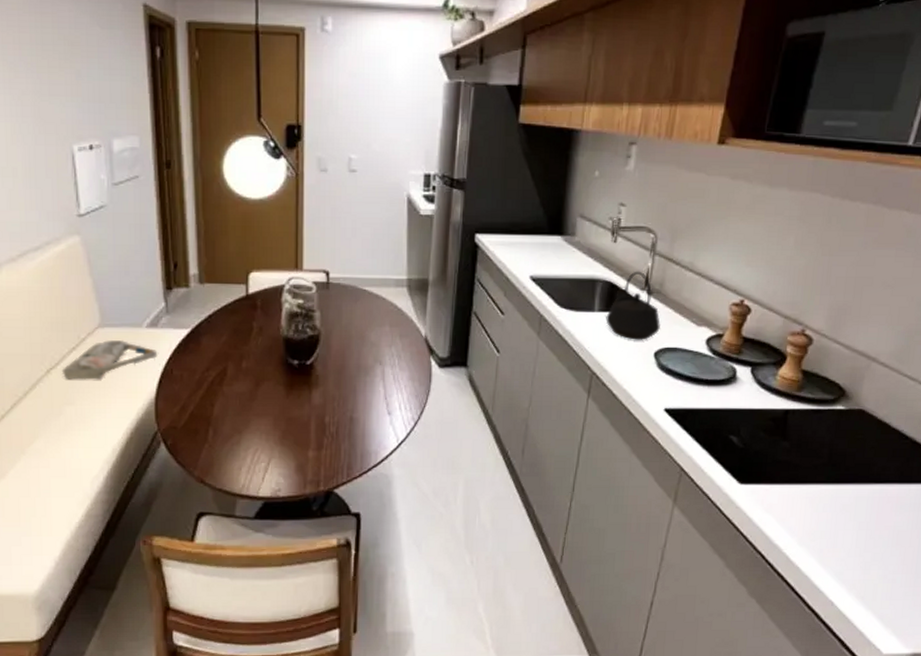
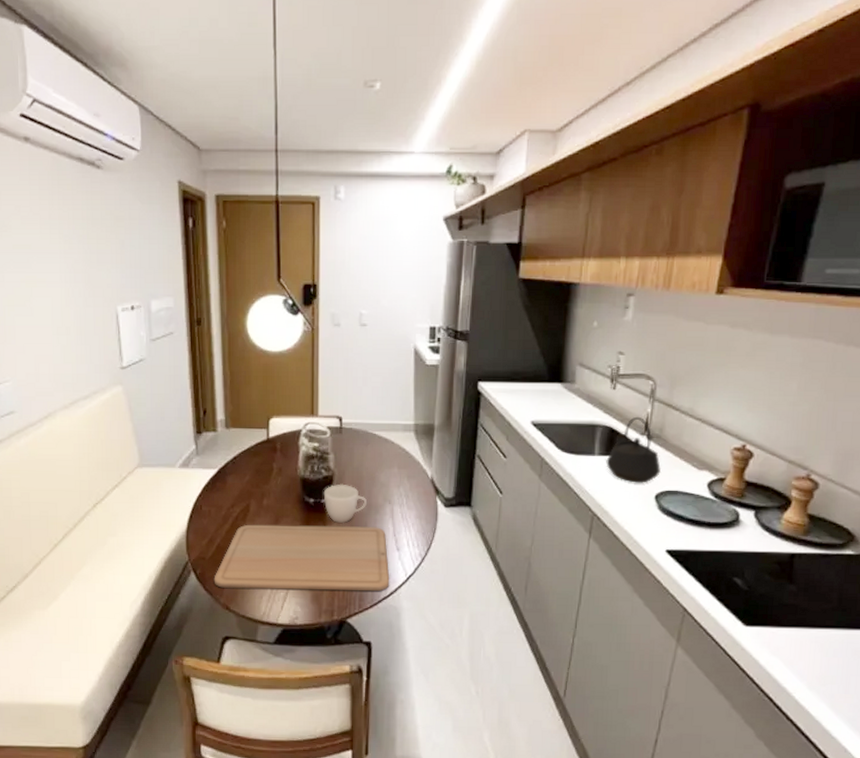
bag: present [61,340,158,380] -> none [106,479,189,514]
chopping board: none [186,389,380,459] -> present [214,524,390,592]
cup: none [308,344,357,387] -> present [323,483,368,524]

